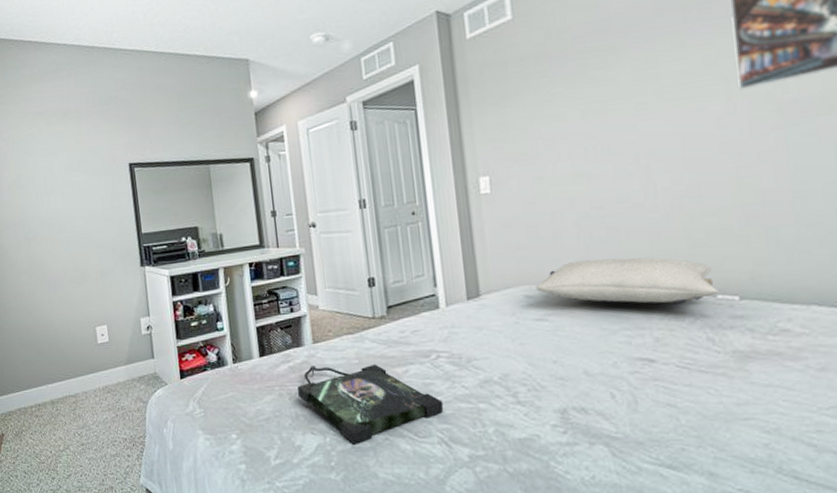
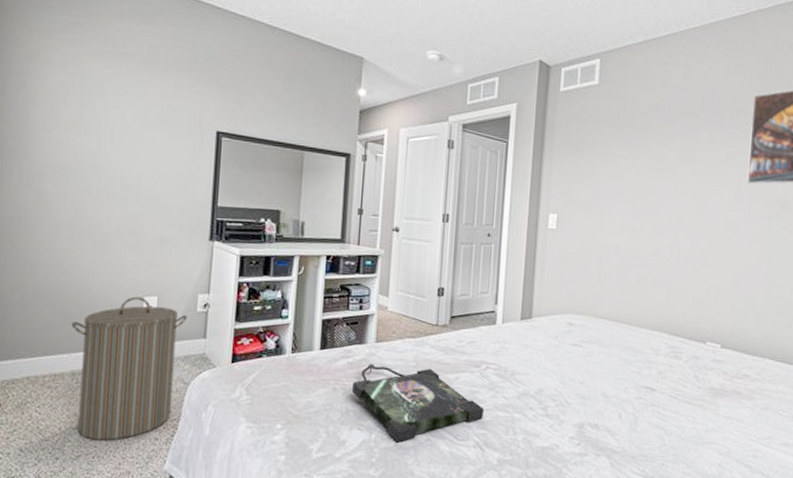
laundry hamper: none [44,327,137,460] -> present [71,296,187,441]
pillow: present [535,257,719,304] -> none [577,298,708,345]

